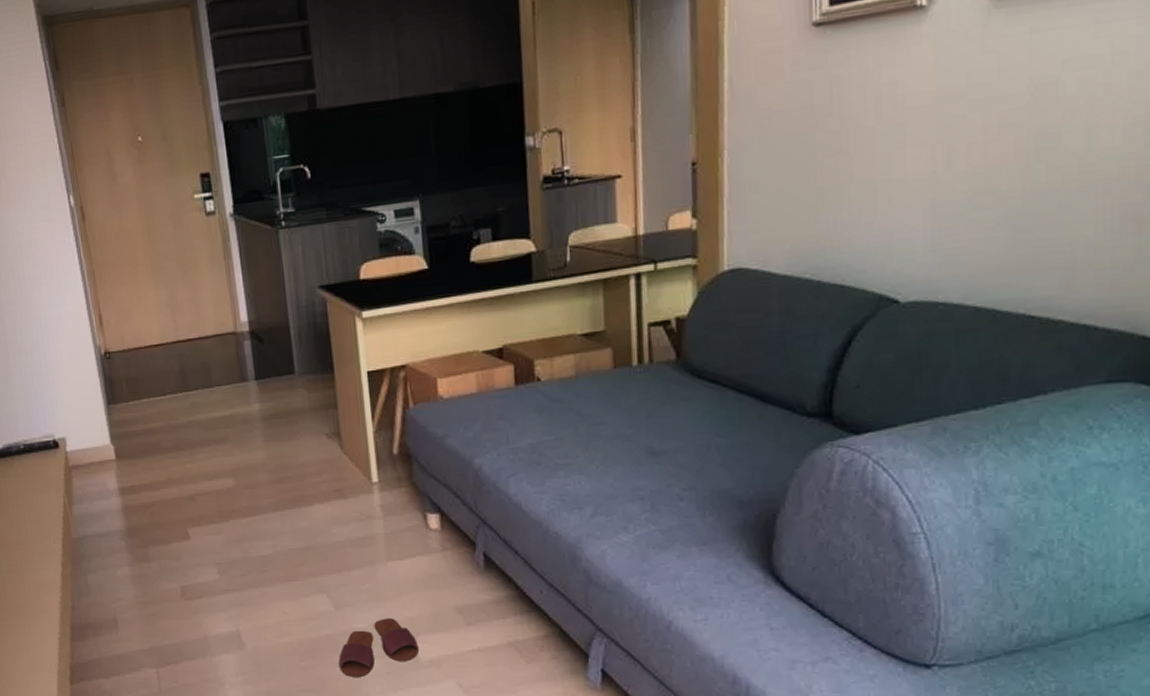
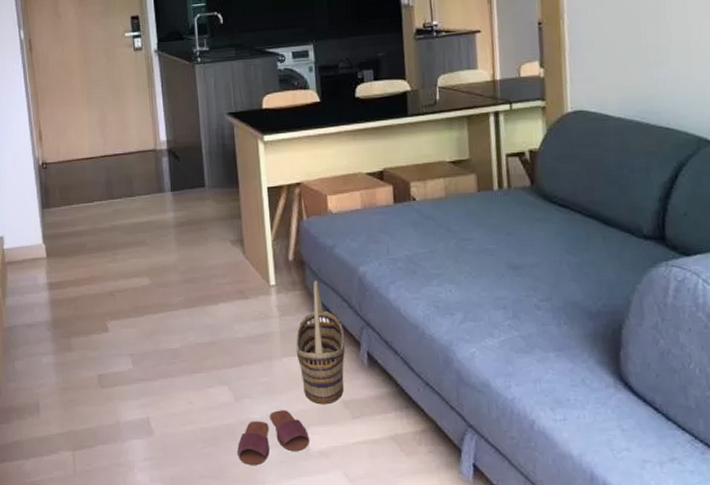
basket: none [402,476,458,611] -> present [295,281,345,405]

